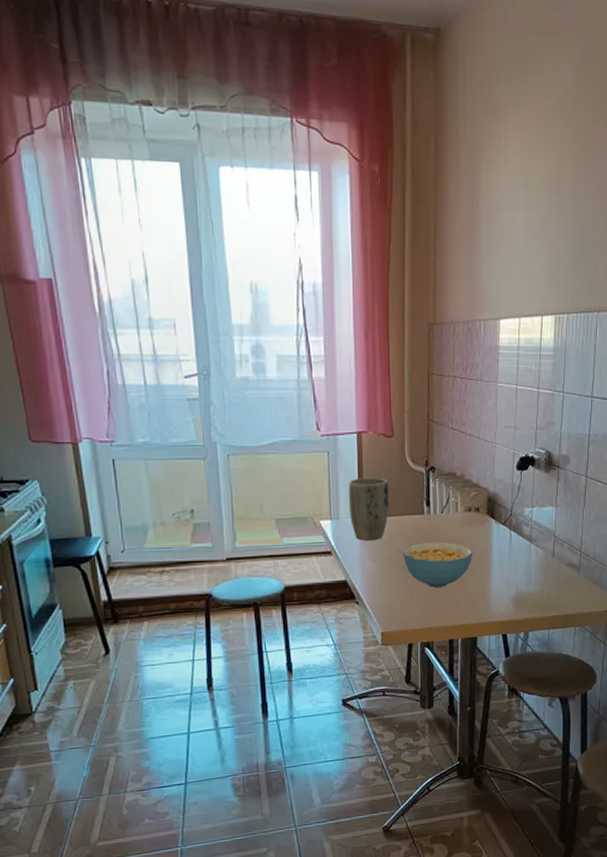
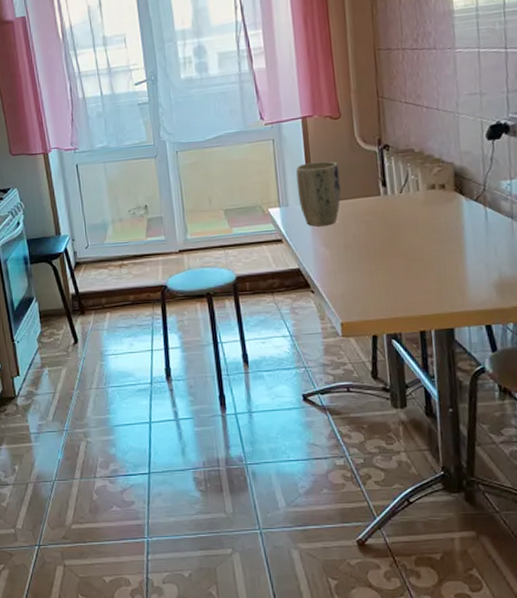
cereal bowl: present [402,542,473,588] -> none [358,223,441,274]

